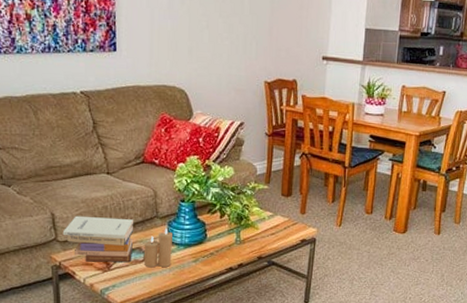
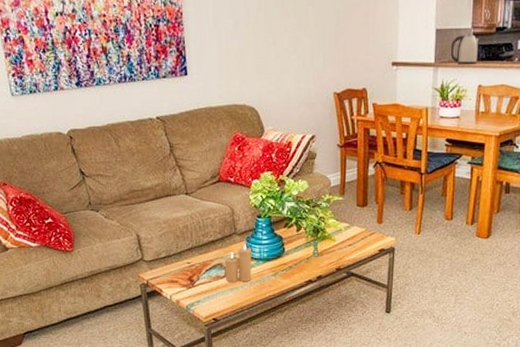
books: present [62,215,134,263] -> none [148,235,214,279]
kettle: none [377,35,405,66] -> present [450,33,479,66]

